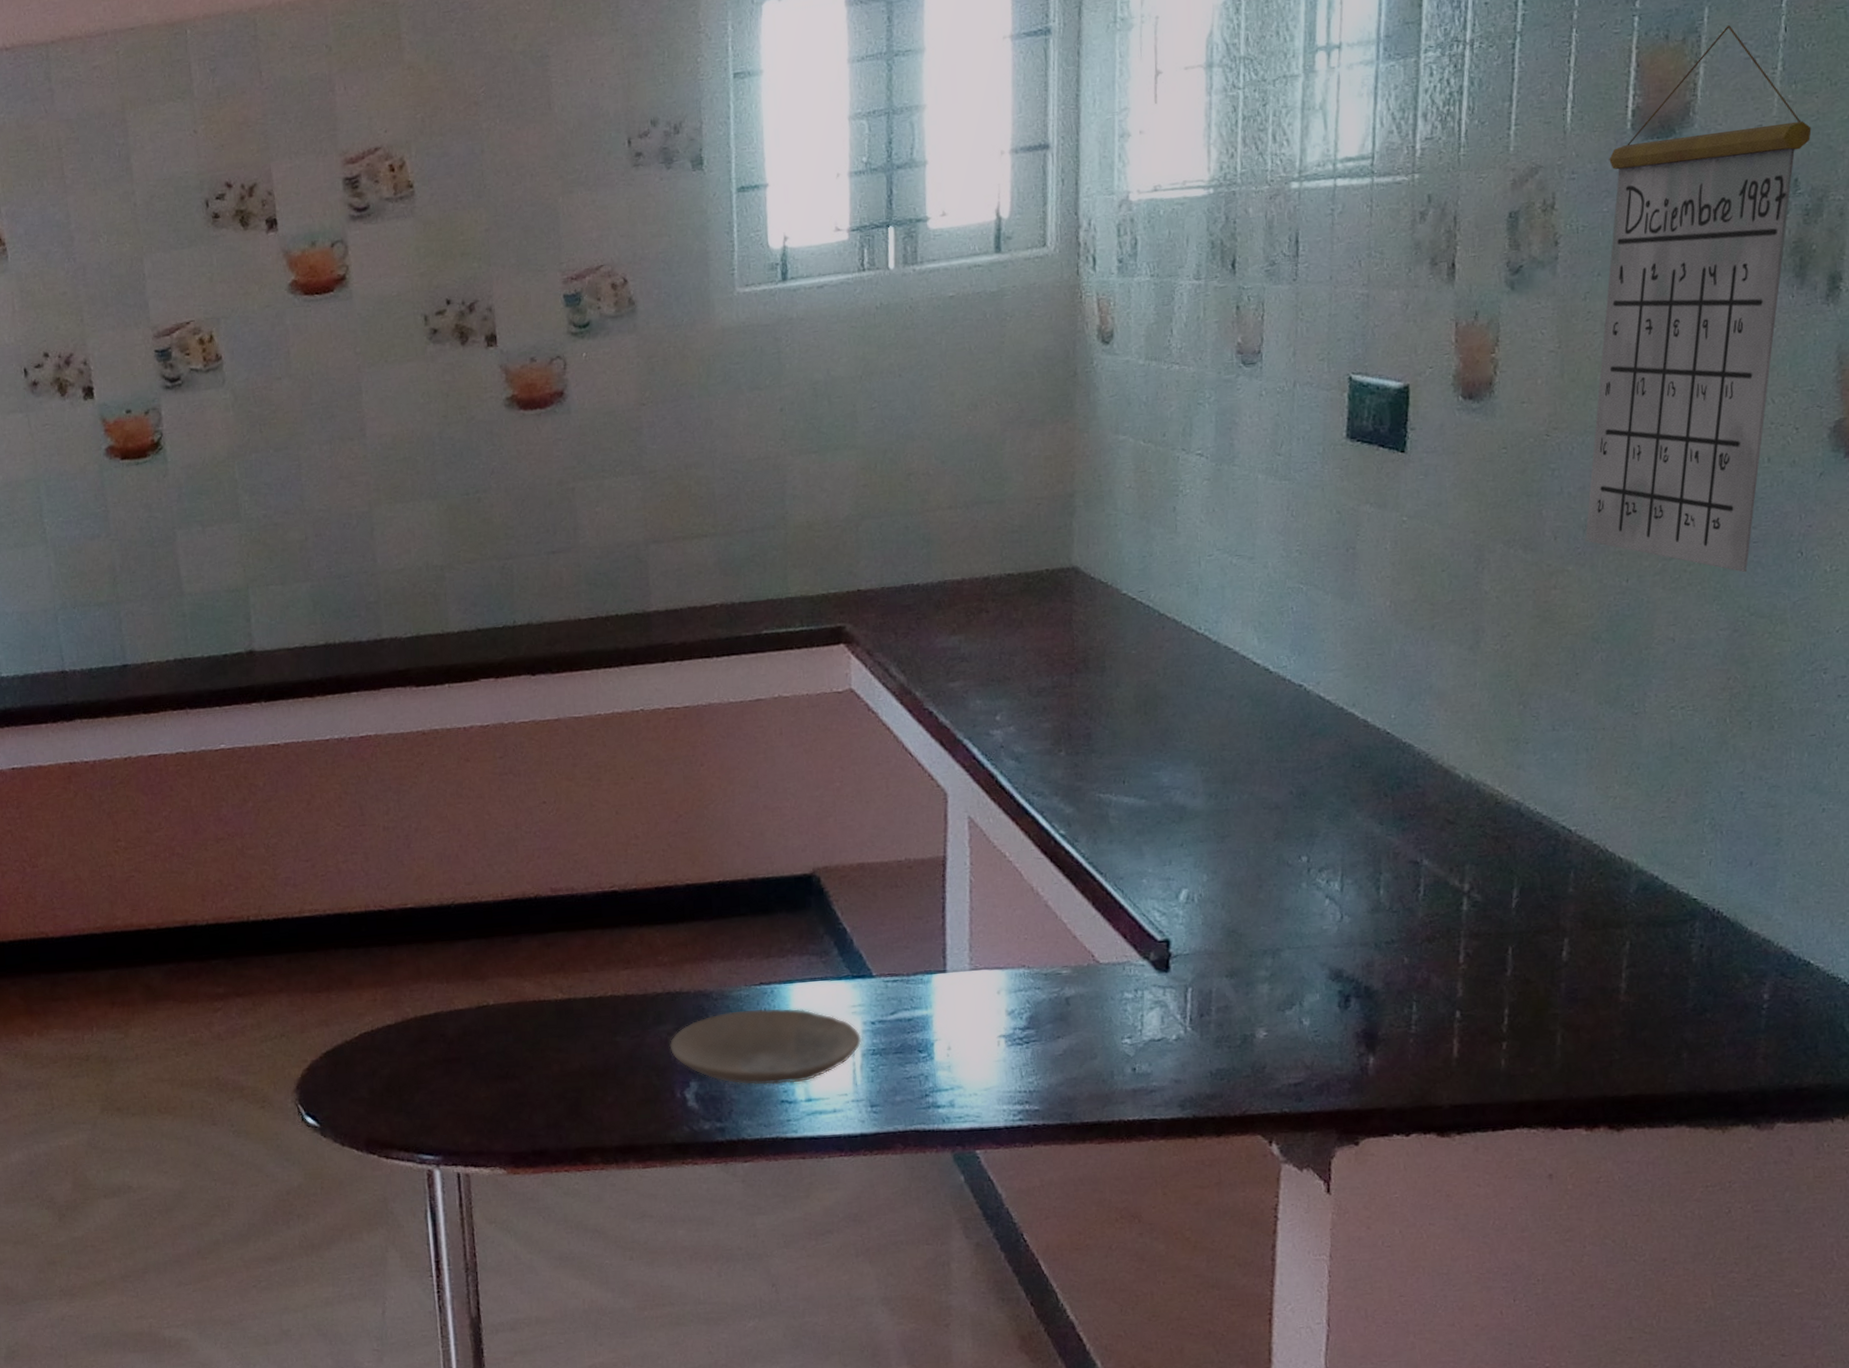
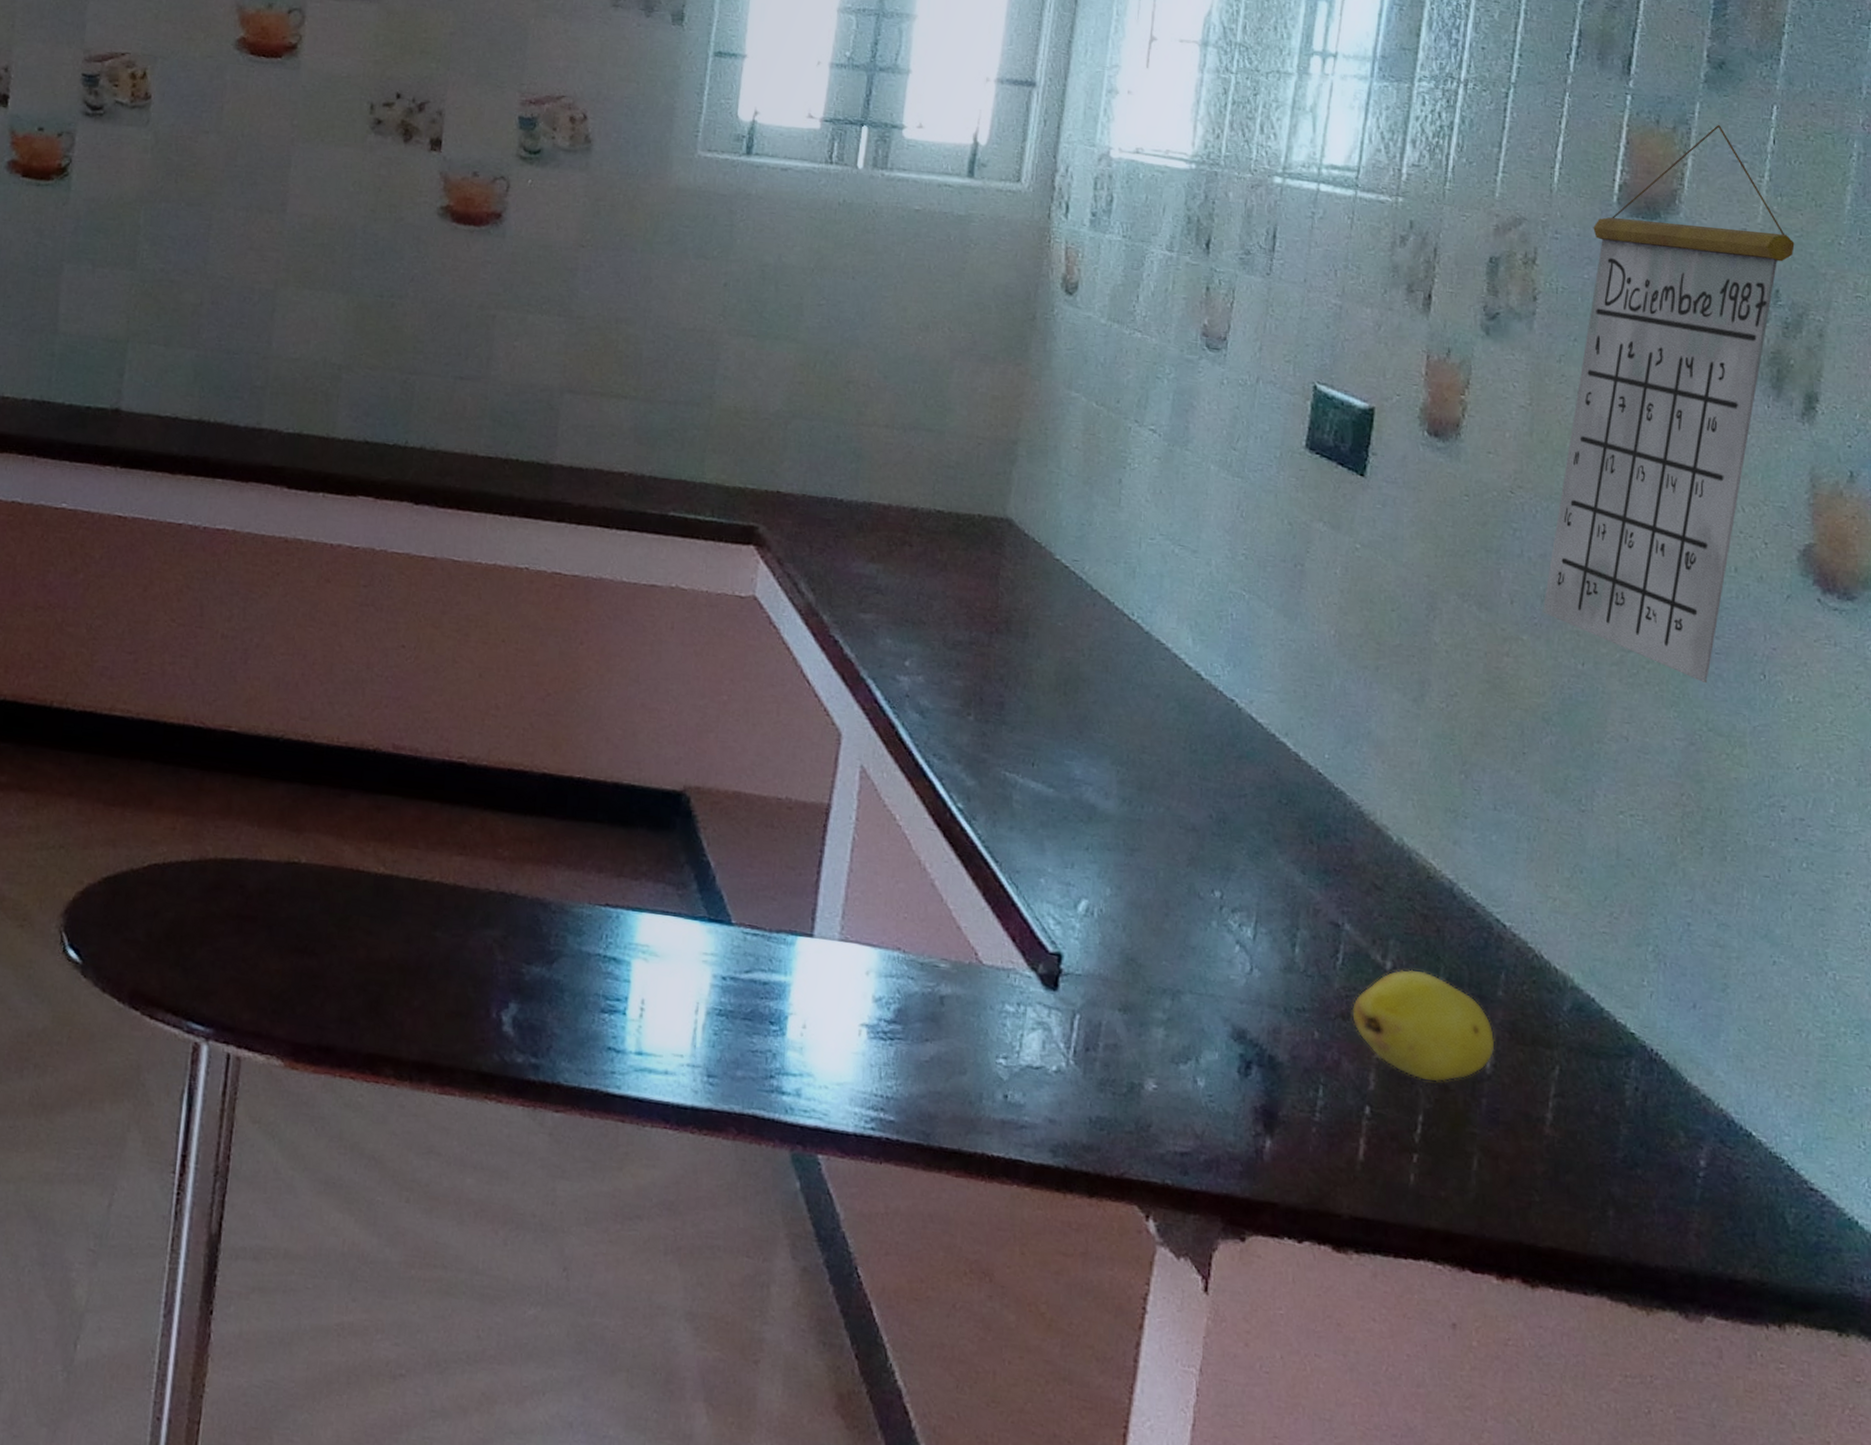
plate: present [669,1008,862,1085] -> none [493,929,709,1030]
fruit: none [1436,885,1569,978] -> present [1352,969,1495,1082]

